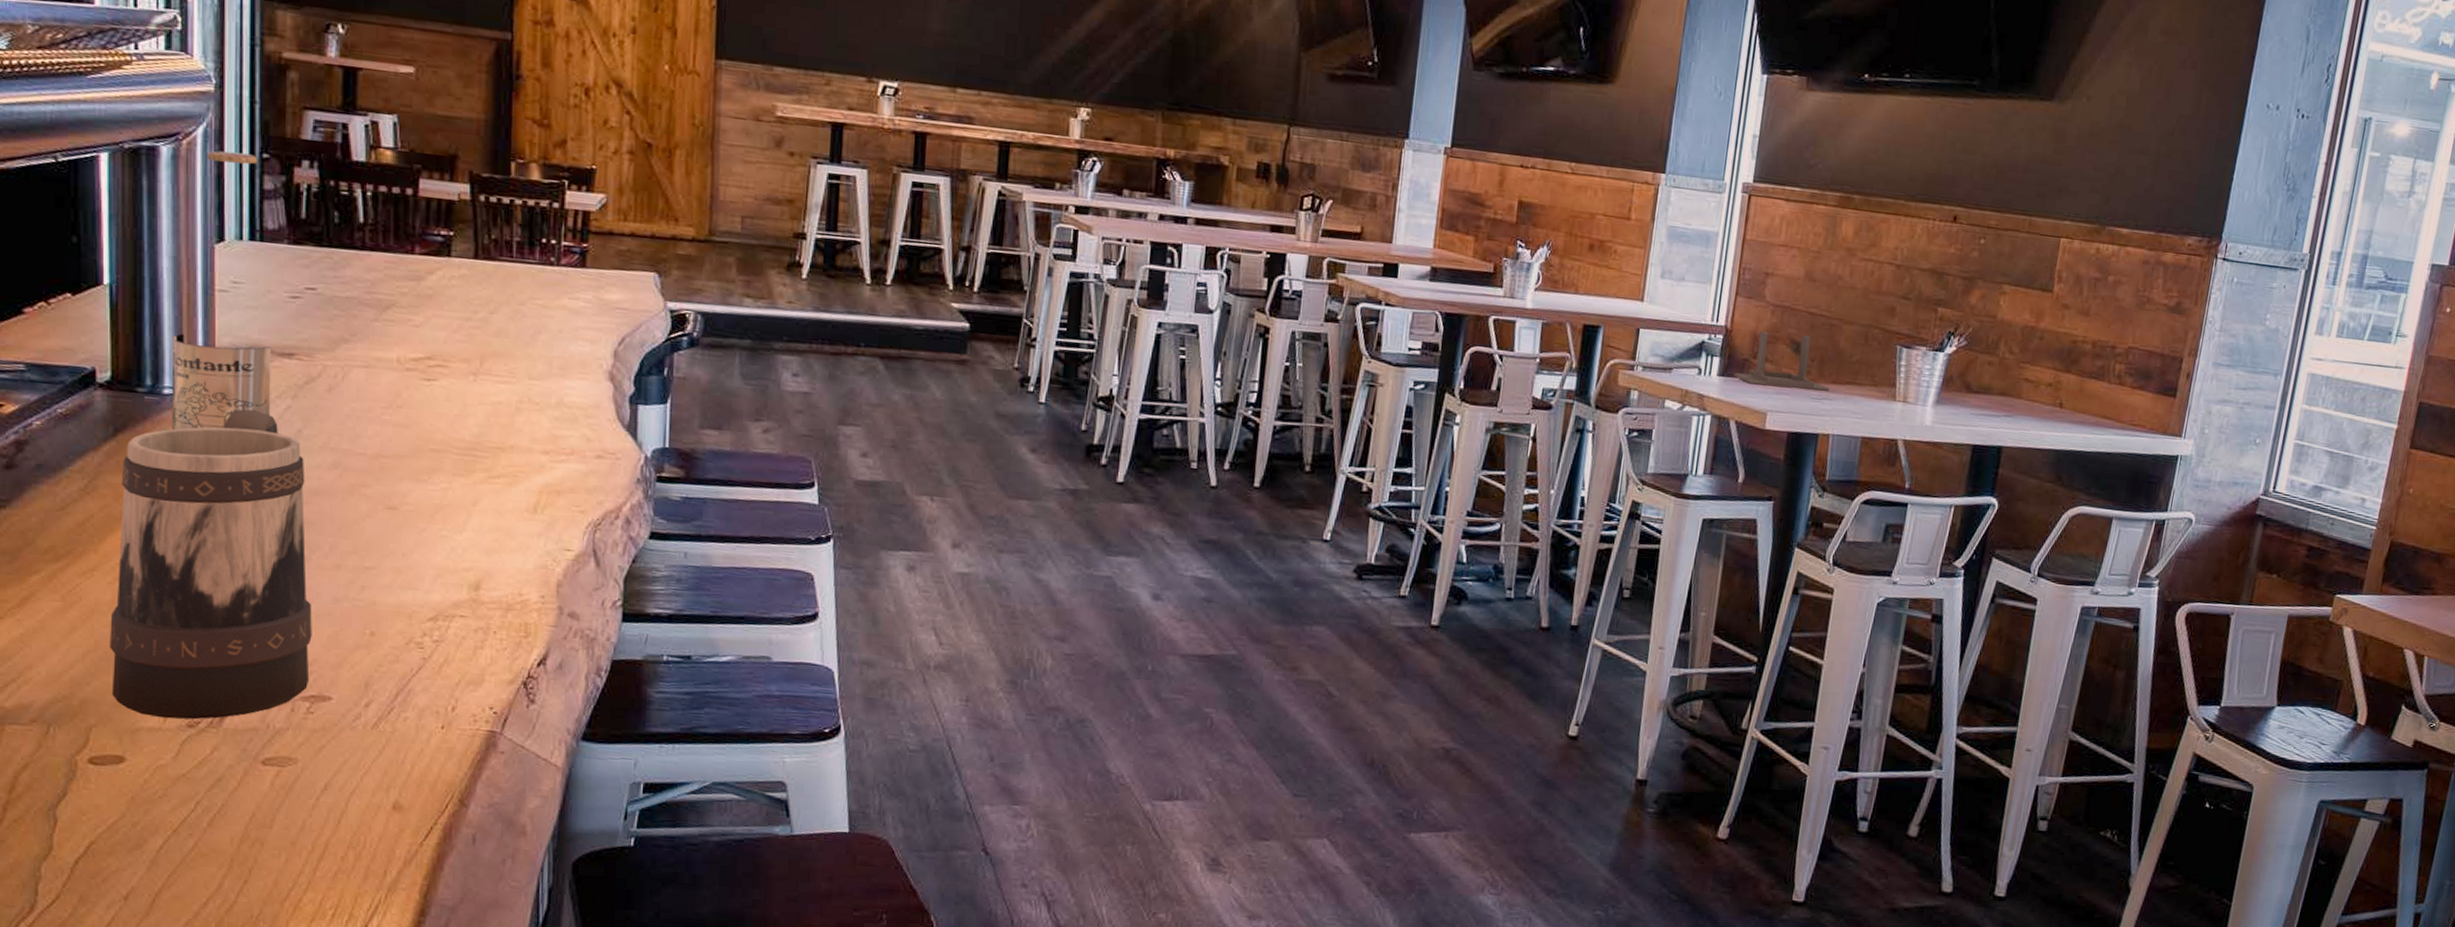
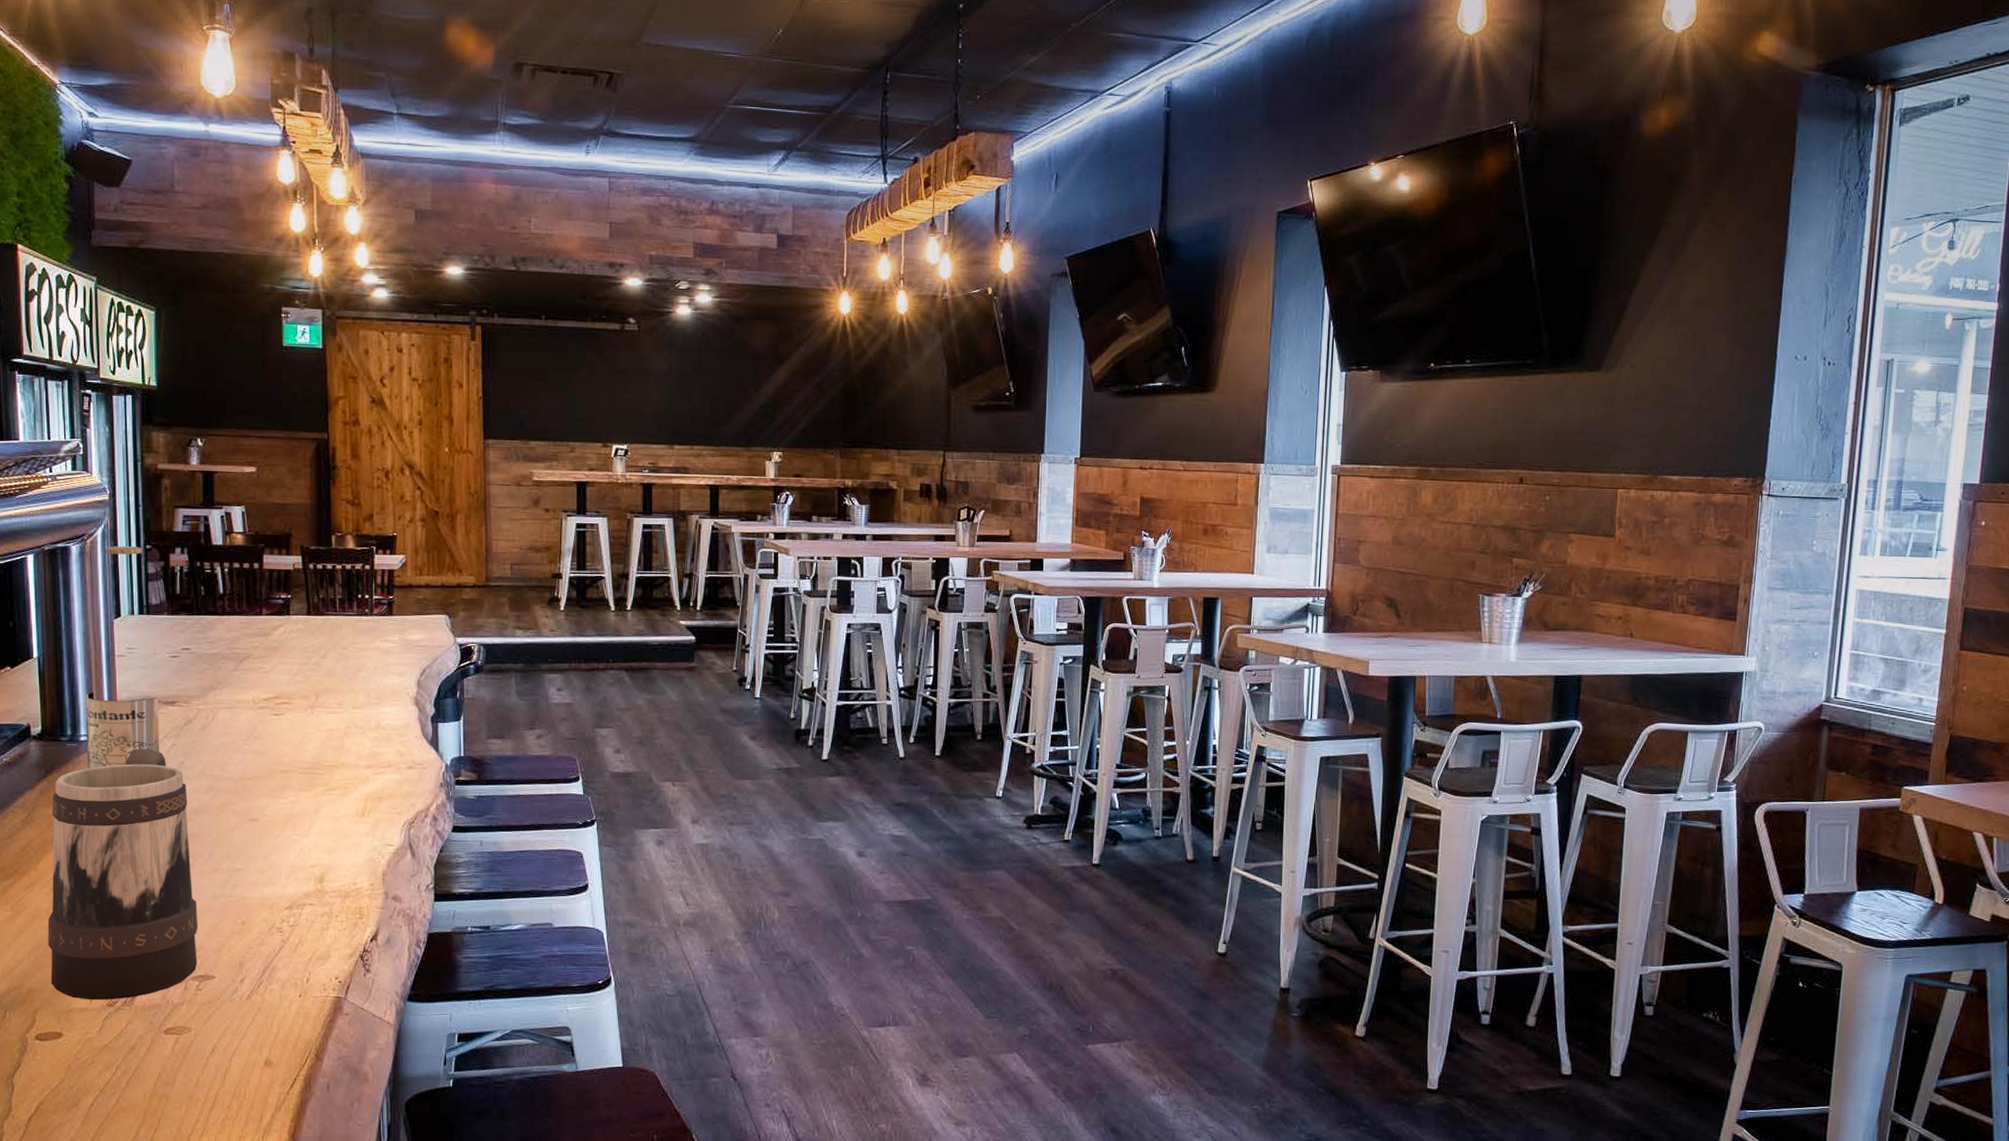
napkin holder: present [1733,330,1830,391] -> none [1336,590,1423,639]

